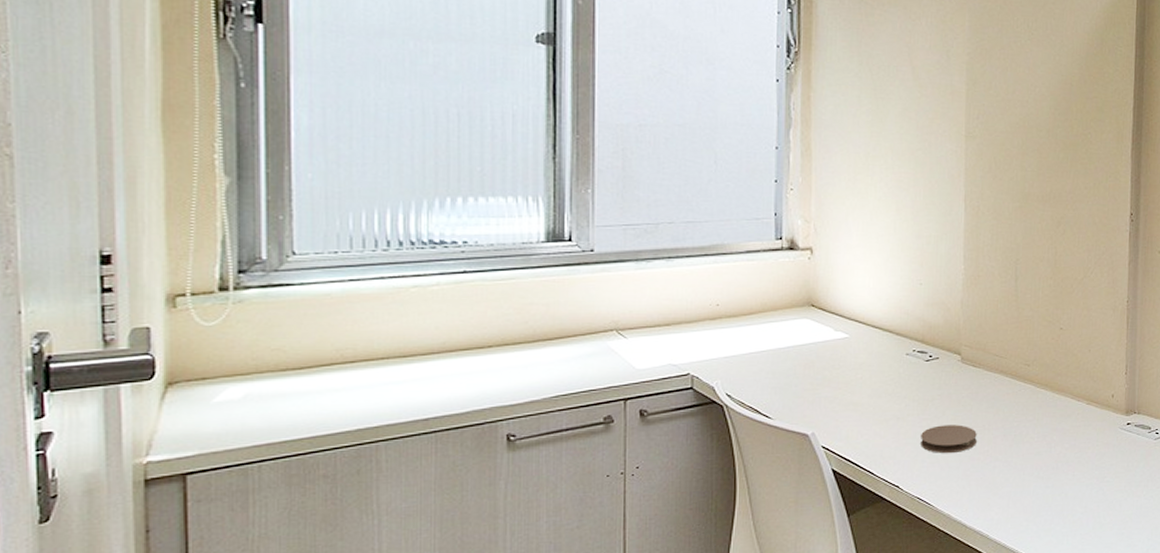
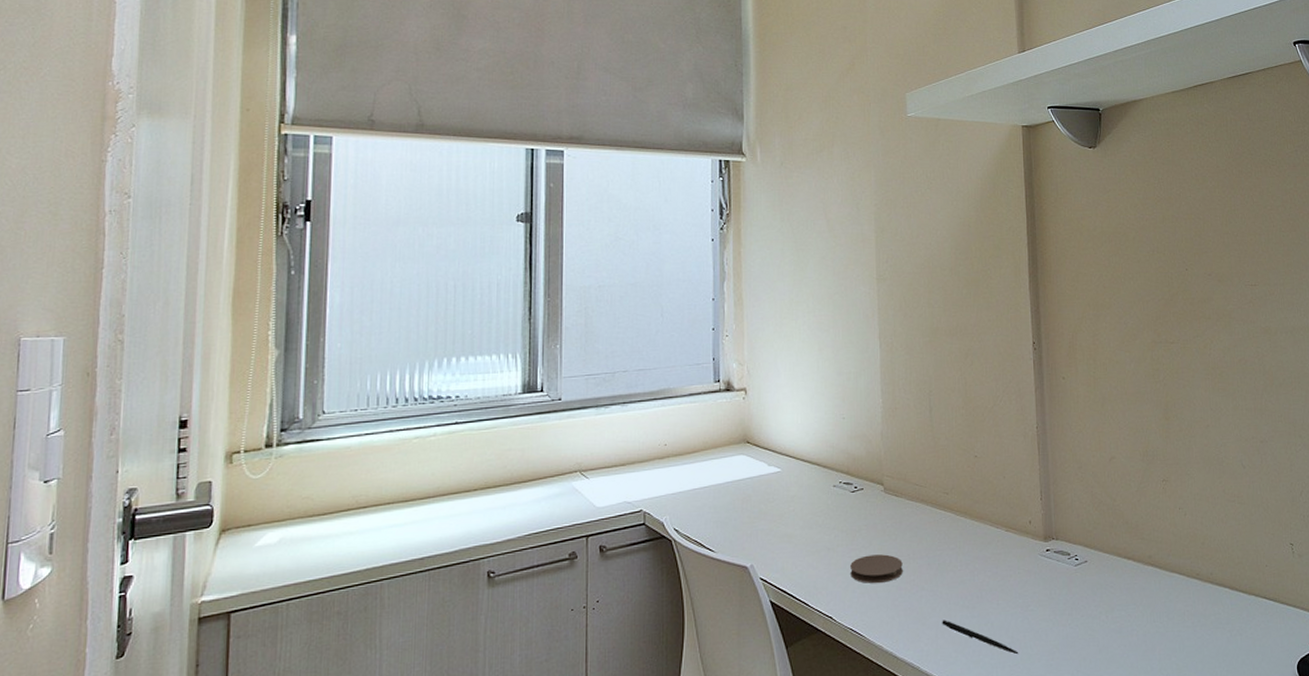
pen: none [1014,490,1091,523] -> present [942,620,1019,654]

